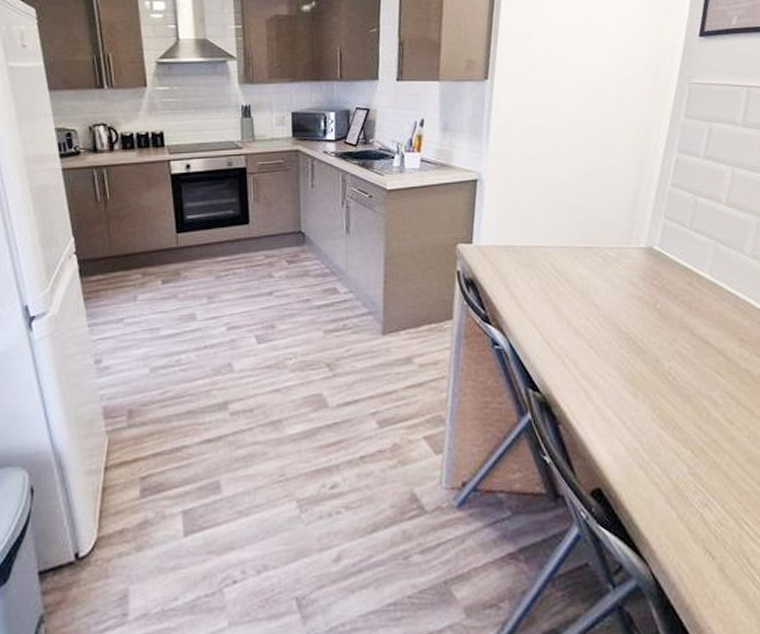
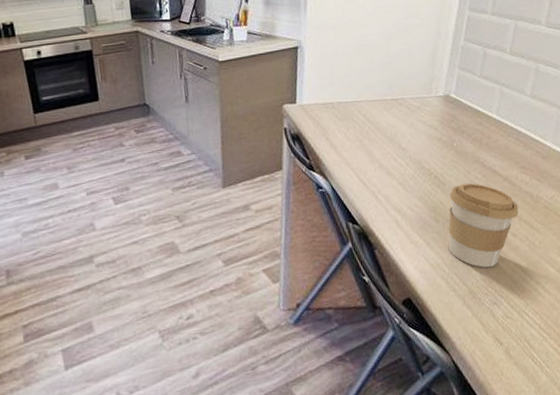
coffee cup: none [649,353,736,459] -> present [448,182,519,268]

